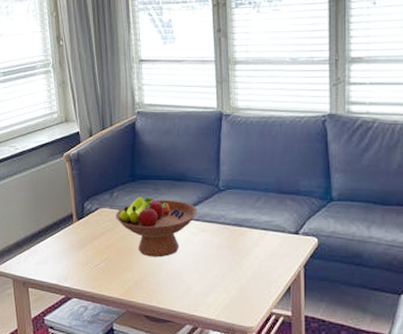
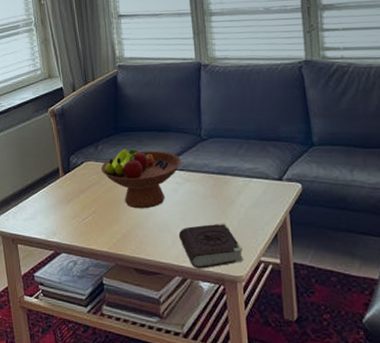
book: none [191,274,256,319] -> present [178,223,244,269]

